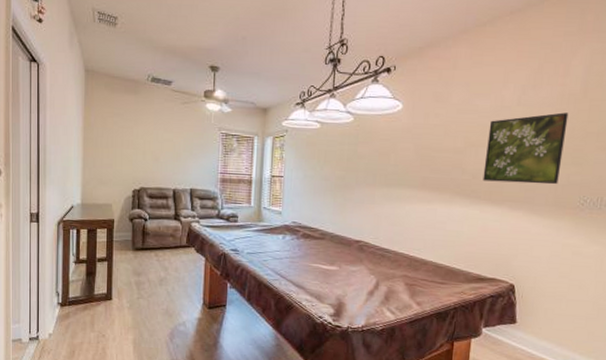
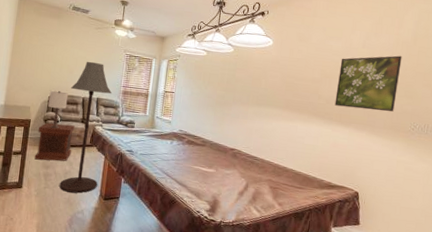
side table: none [123,222,167,267] -> present [34,122,75,161]
lamp: none [133,183,156,229] -> present [48,91,68,129]
floor lamp: none [155,144,208,303] -> present [59,61,112,193]

